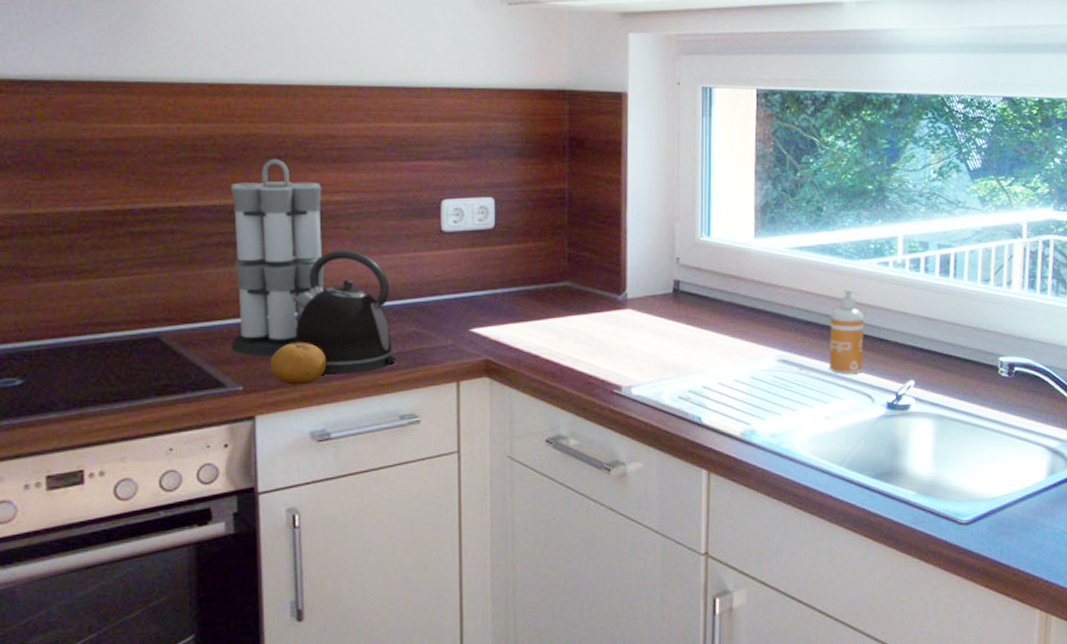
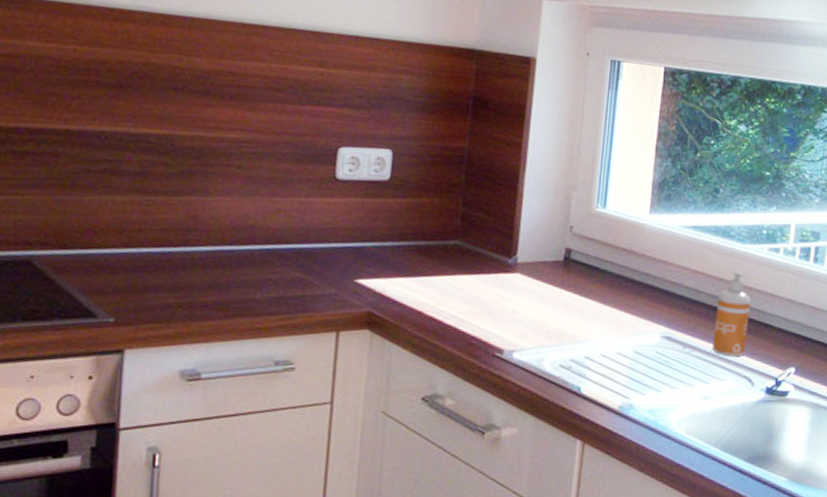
spice rack: present [231,158,325,355] -> none [106,90,217,289]
fruit: present [269,341,327,385] -> none [144,277,205,322]
kettle: present [291,249,396,374] -> none [174,187,277,315]

